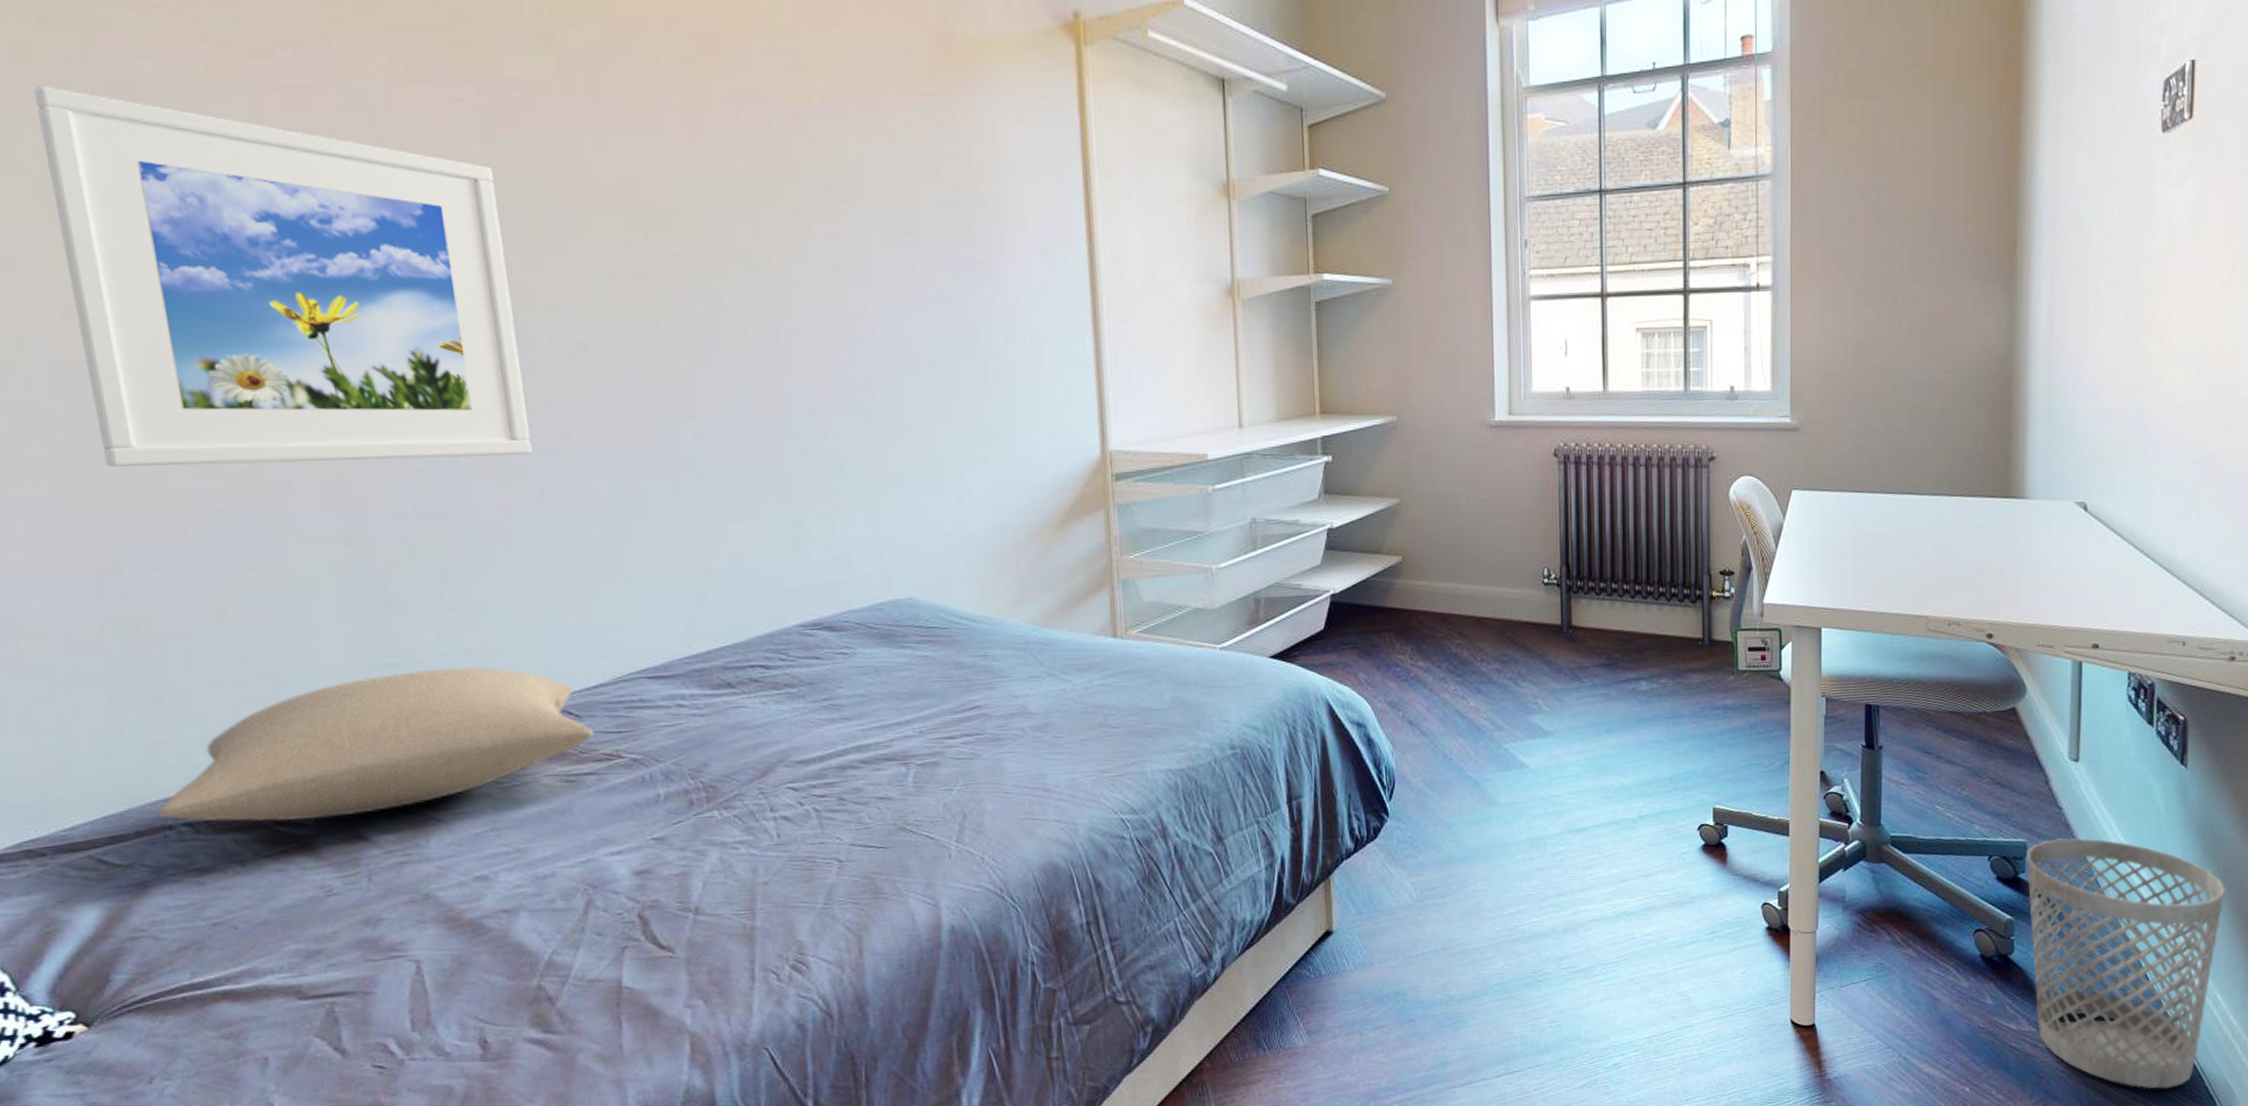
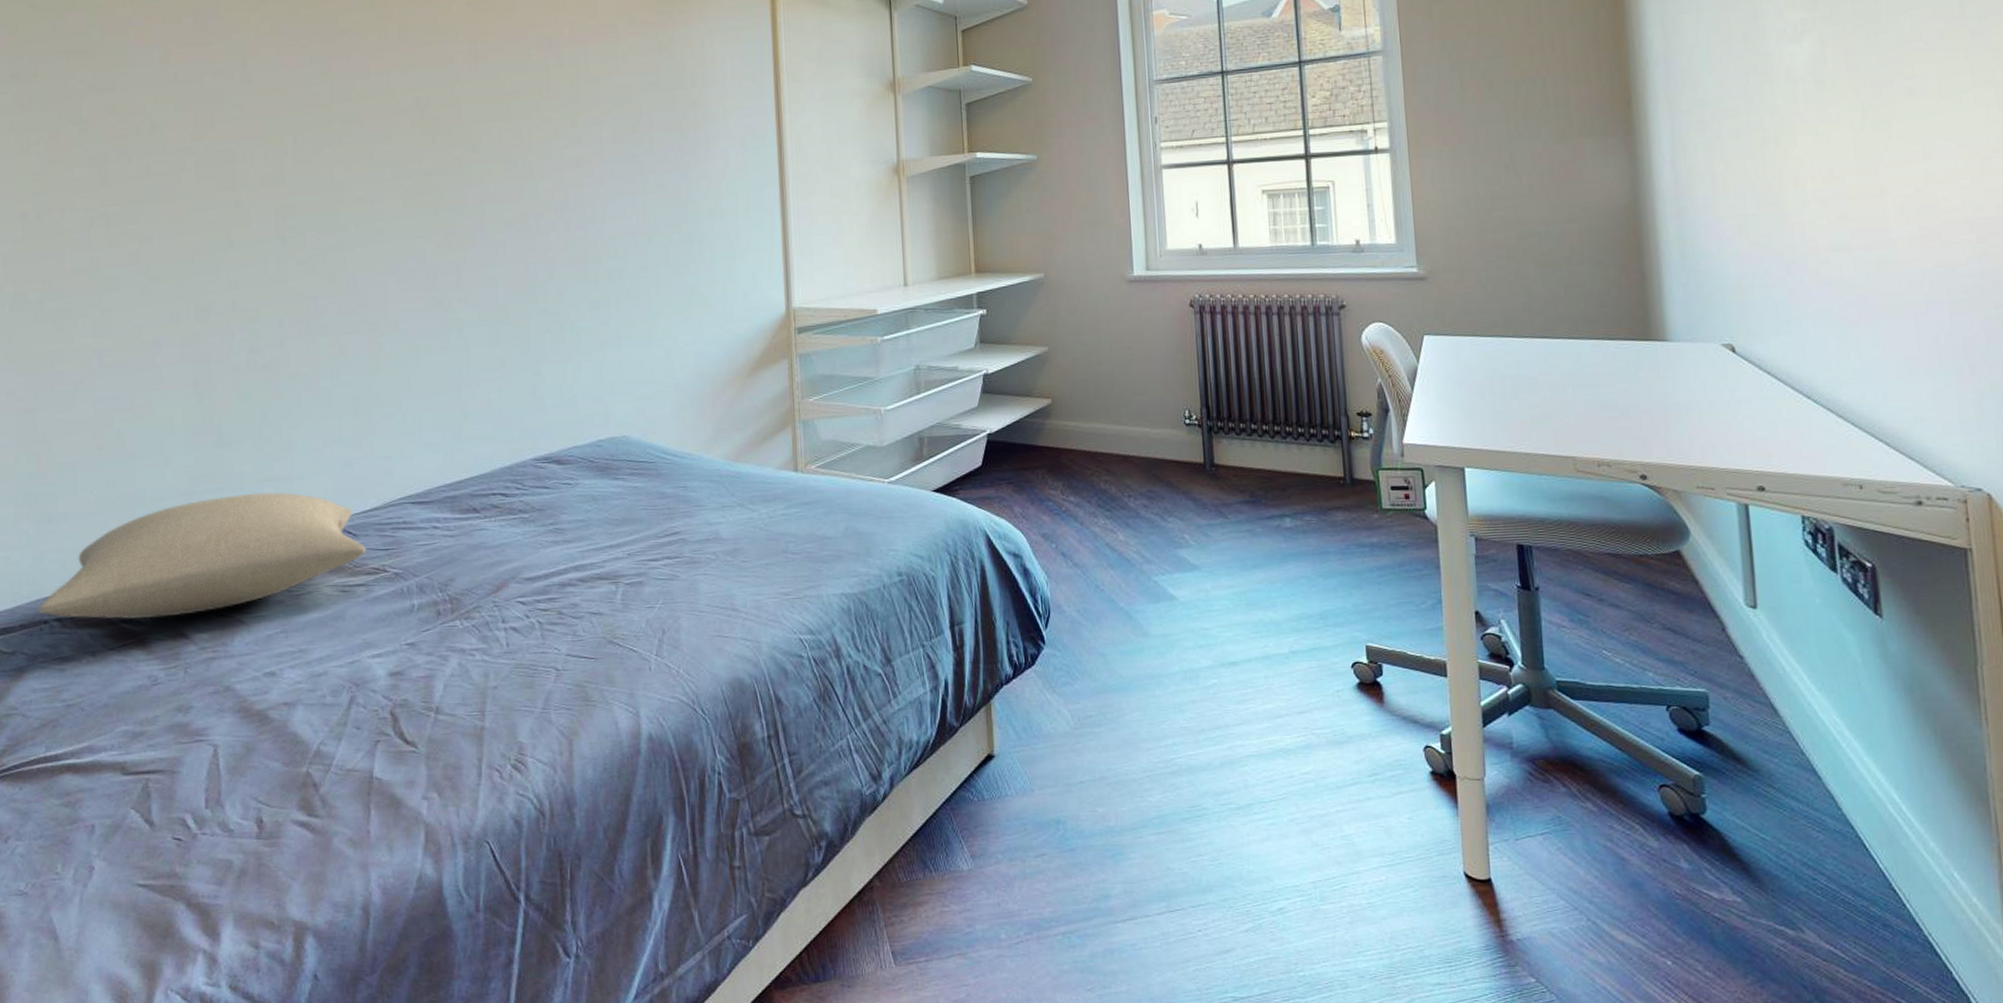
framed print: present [33,86,532,467] -> none [20,52,337,331]
wastebasket: present [2027,838,2225,1089] -> none [1709,690,1947,978]

